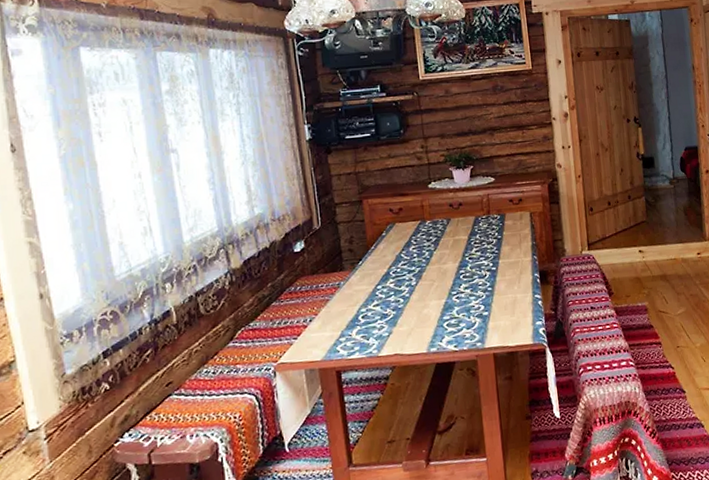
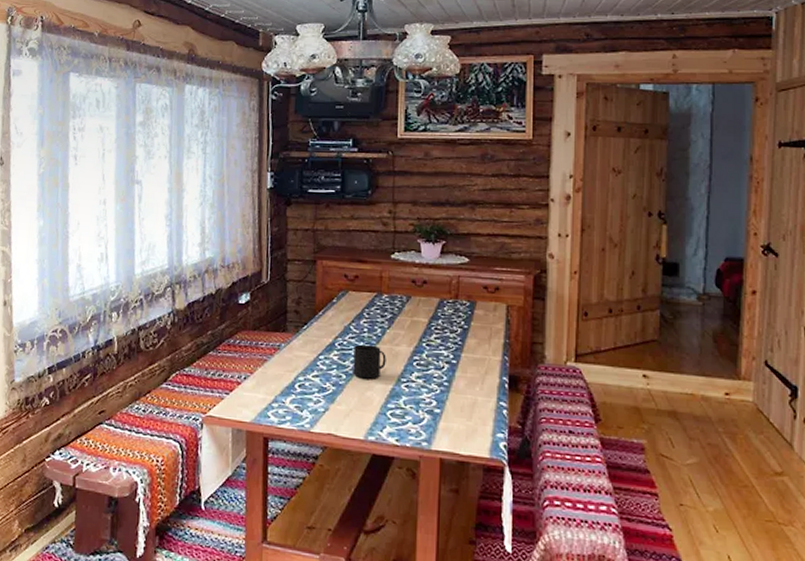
mug: none [407,267,437,299] -> present [353,344,386,379]

